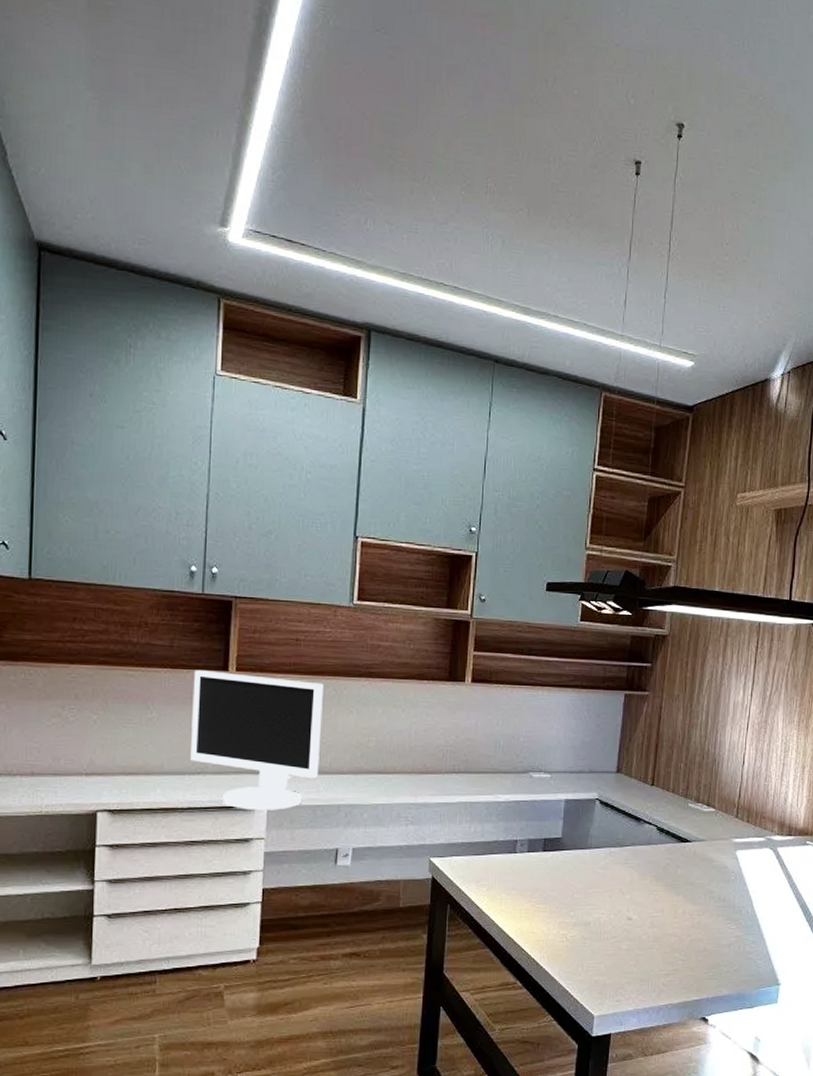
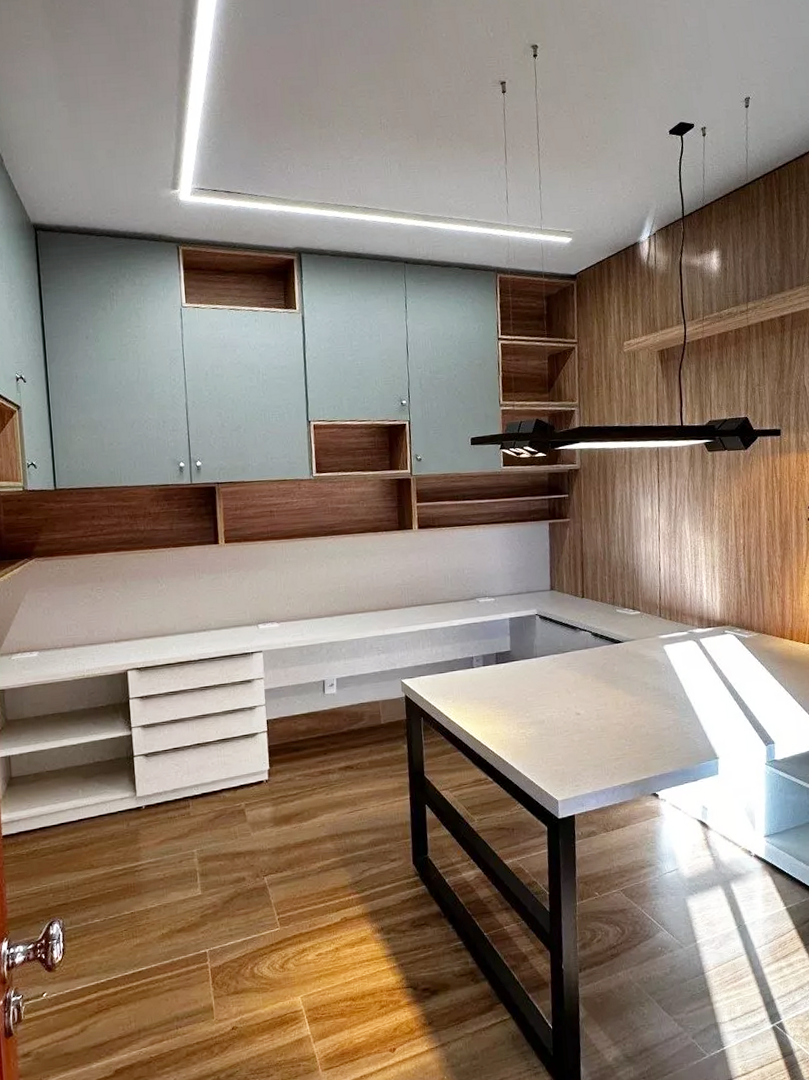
monitor: present [191,670,323,810] -> none [191,544,301,656]

